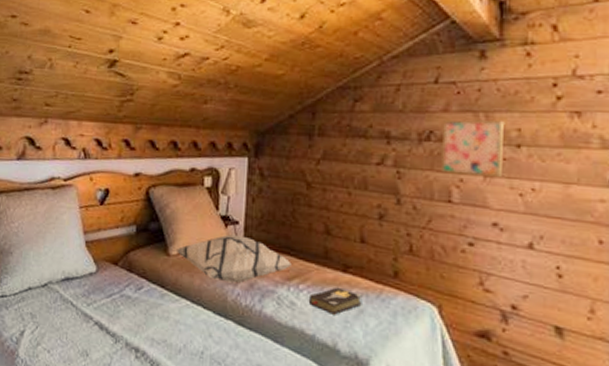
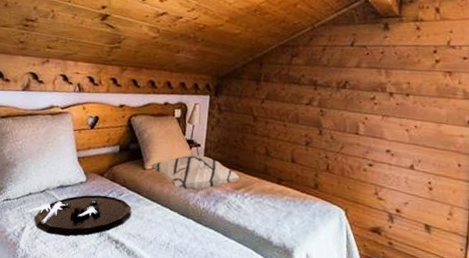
decorative tray: none [26,289,154,343] -> present [27,194,132,236]
hardback book: present [308,287,363,315] -> none [251,195,291,216]
wall art: present [441,119,505,177] -> none [352,74,399,117]

